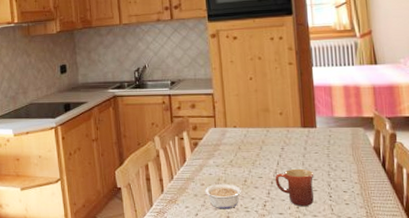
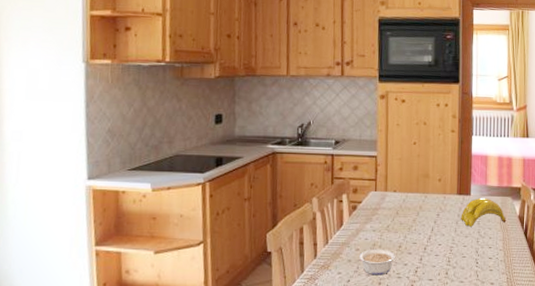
mug: present [275,168,315,207] -> none [428,235,465,273]
banana: none [307,129,360,160] -> present [461,197,507,227]

